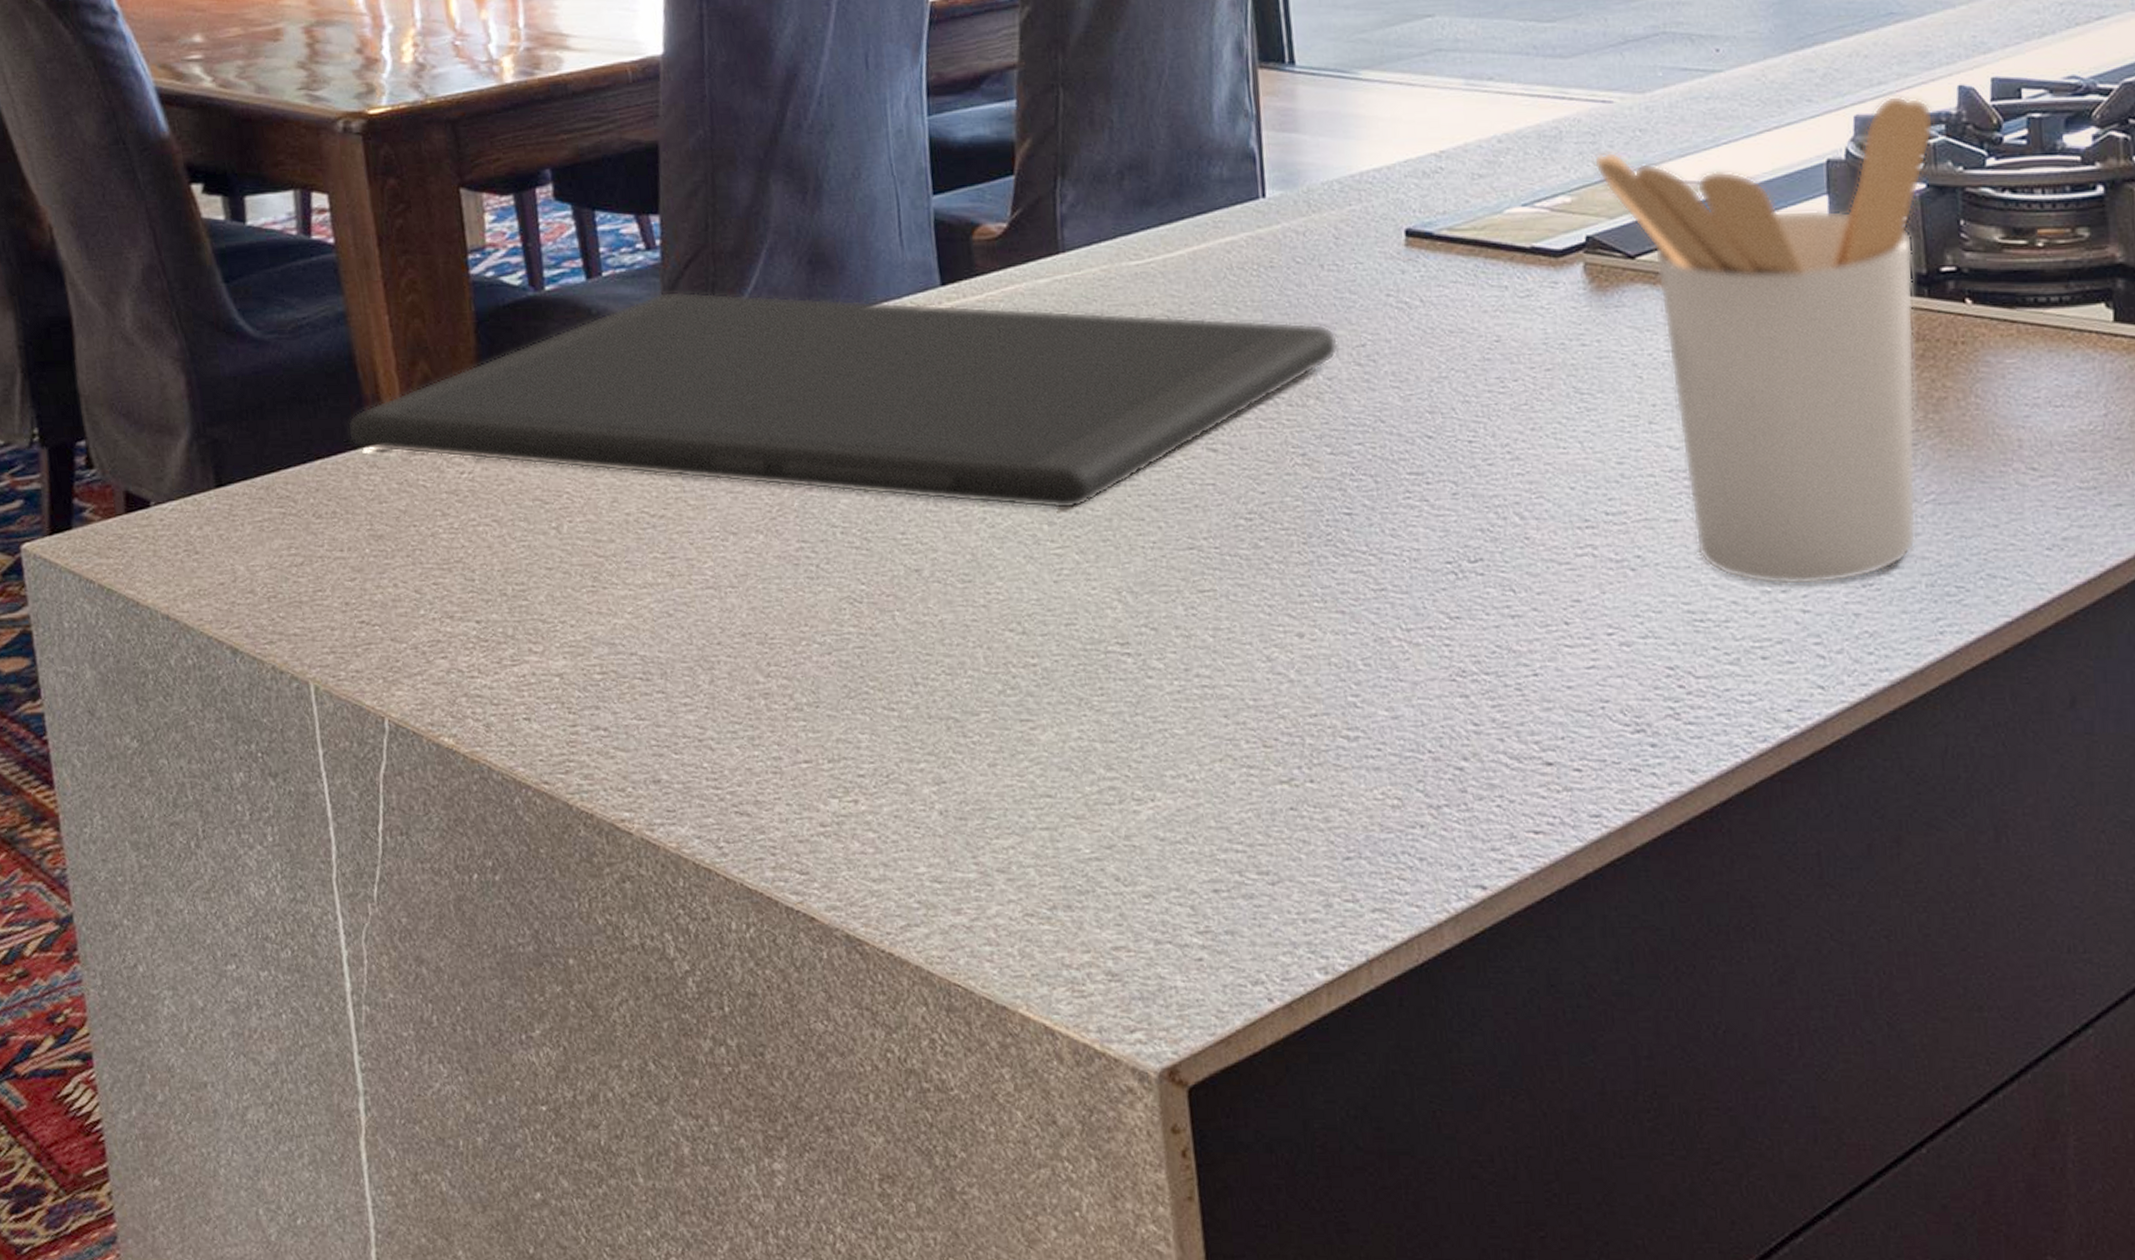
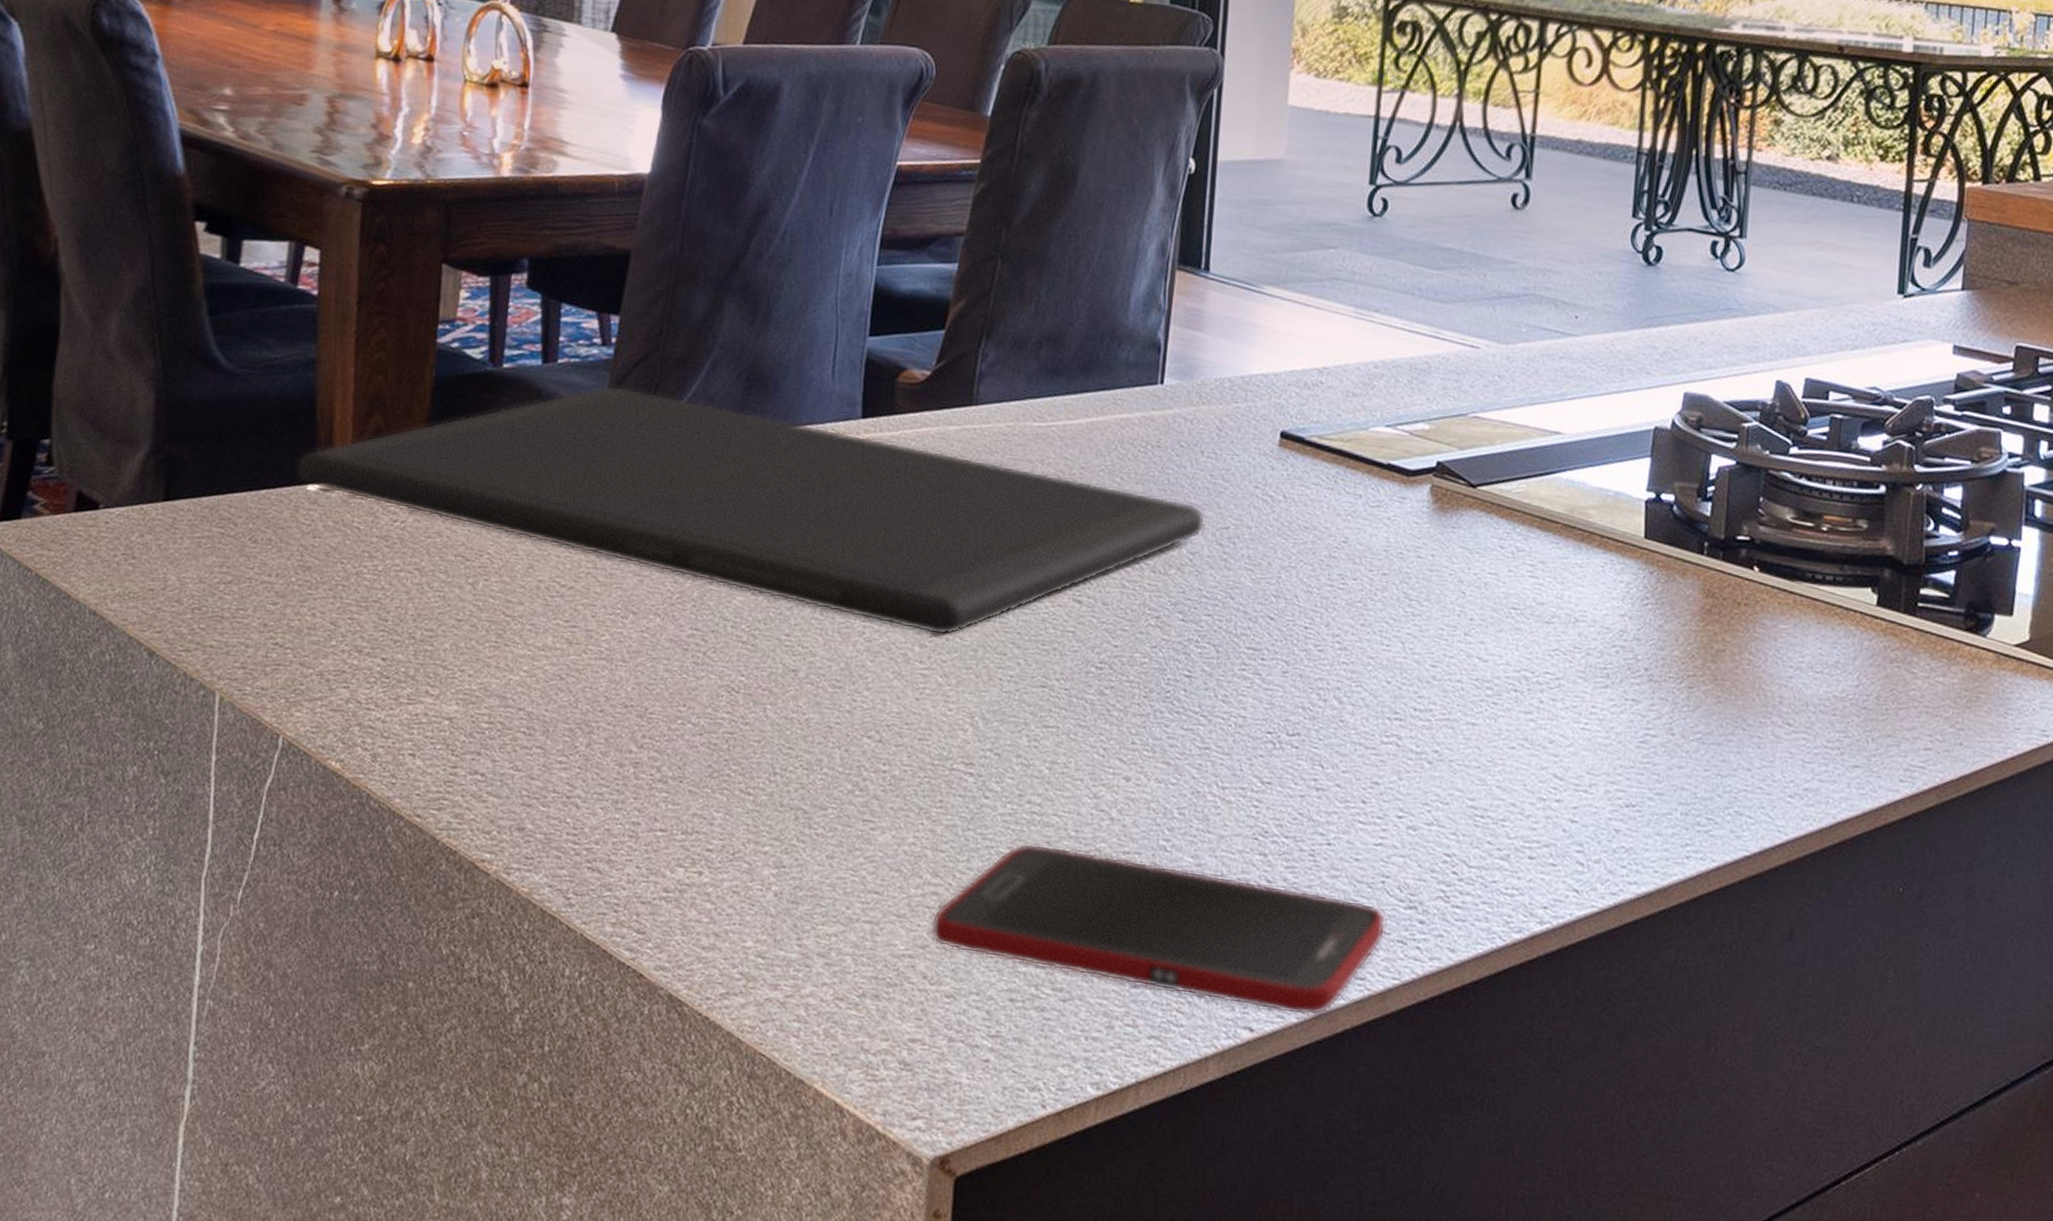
cell phone: none [1114,719,1615,865] -> present [931,842,1386,1016]
utensil holder: present [1593,95,1935,586] -> none [1454,380,1752,800]

